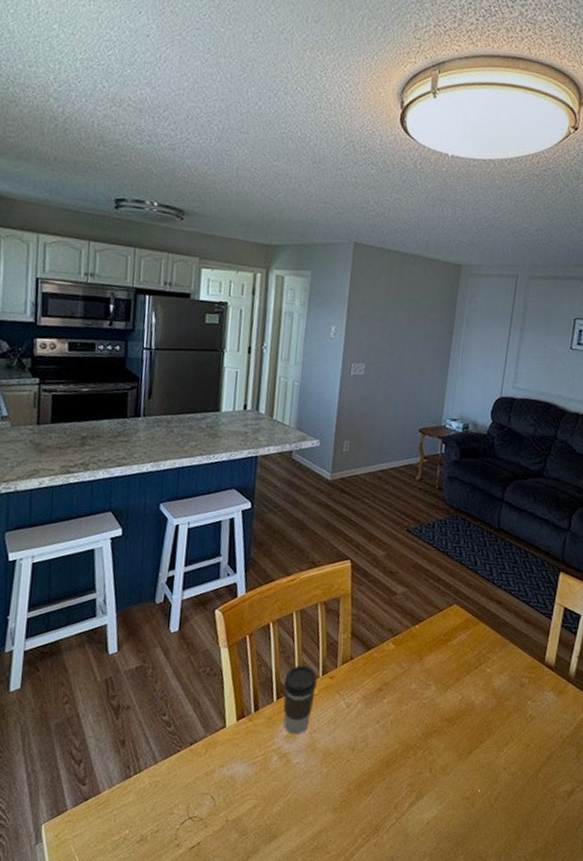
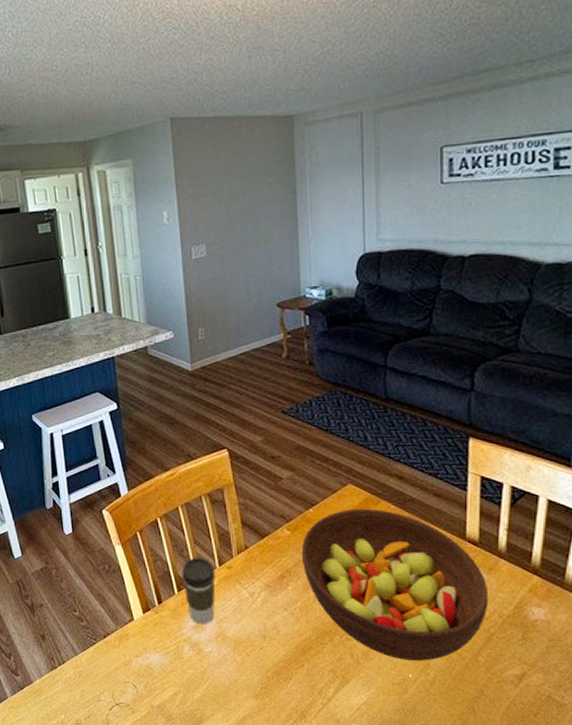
fruit bowl: none [400,628,556,777] -> present [301,508,489,661]

